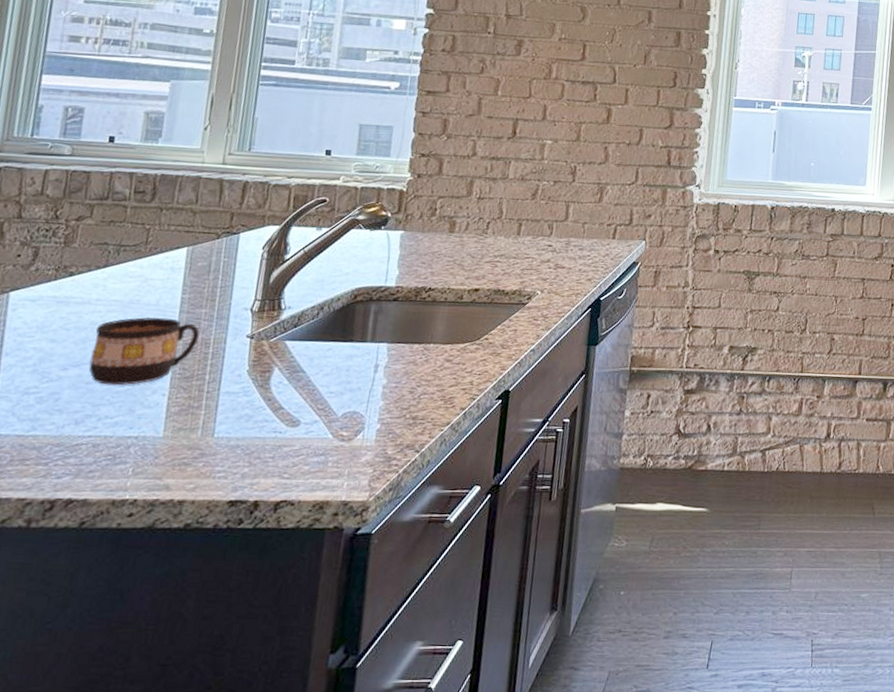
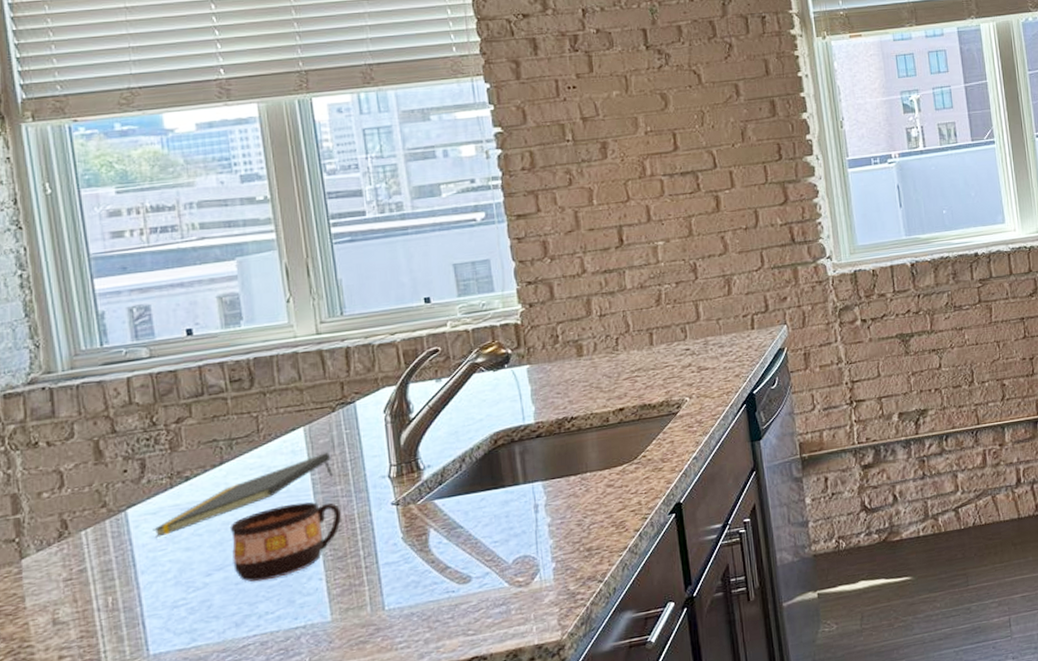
notepad: none [27,275,205,324] -> present [152,452,334,538]

